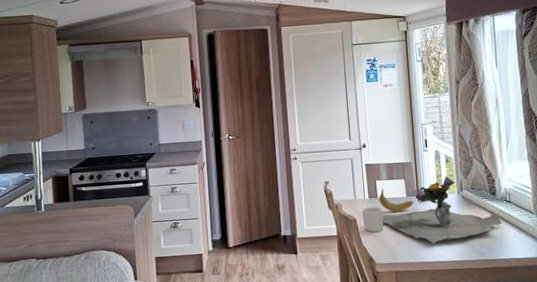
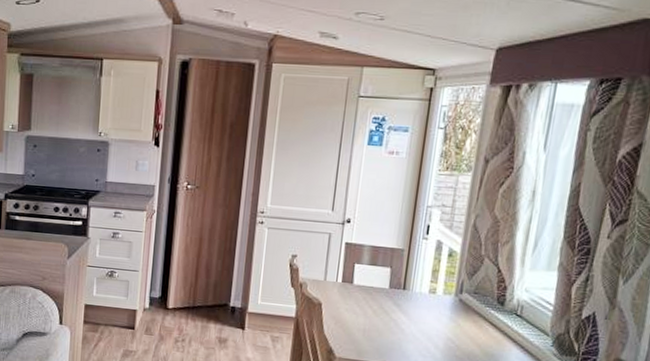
mug: present [361,207,384,233] -> none [329,292,356,323]
fruit: present [378,188,414,212] -> none [353,274,397,304]
flower arrangement: present [382,176,502,244] -> none [353,272,505,348]

